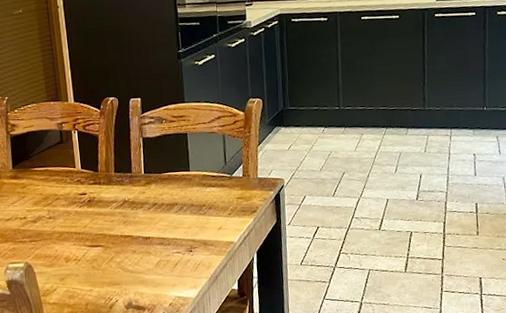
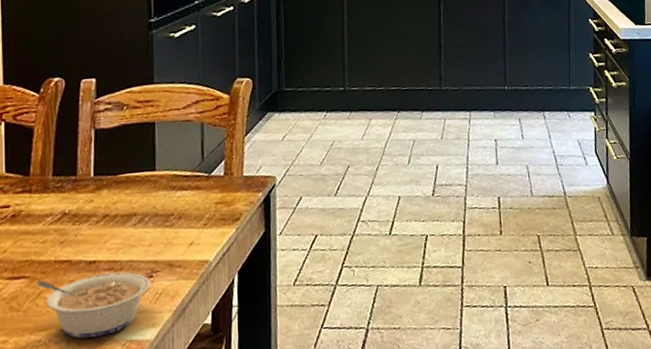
legume: none [109,246,191,293] -> present [36,272,150,339]

